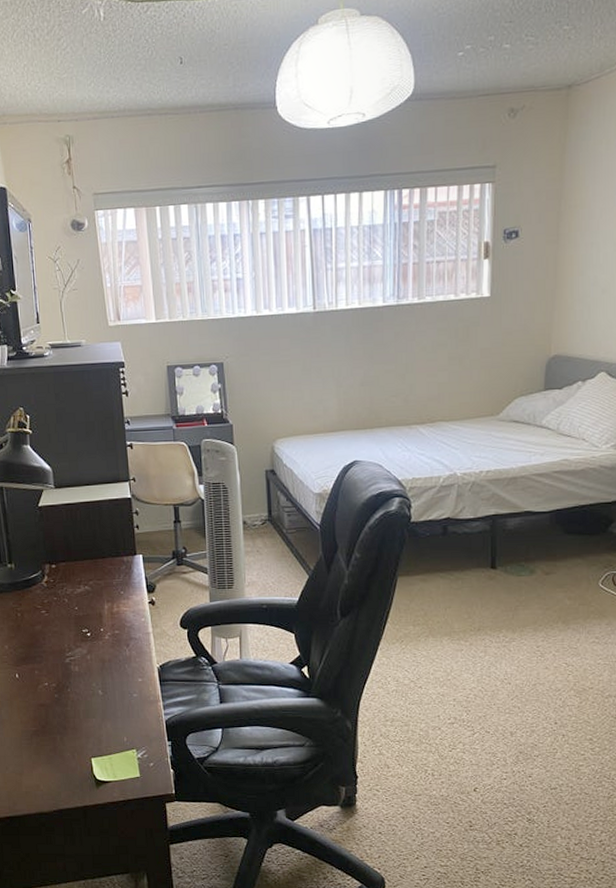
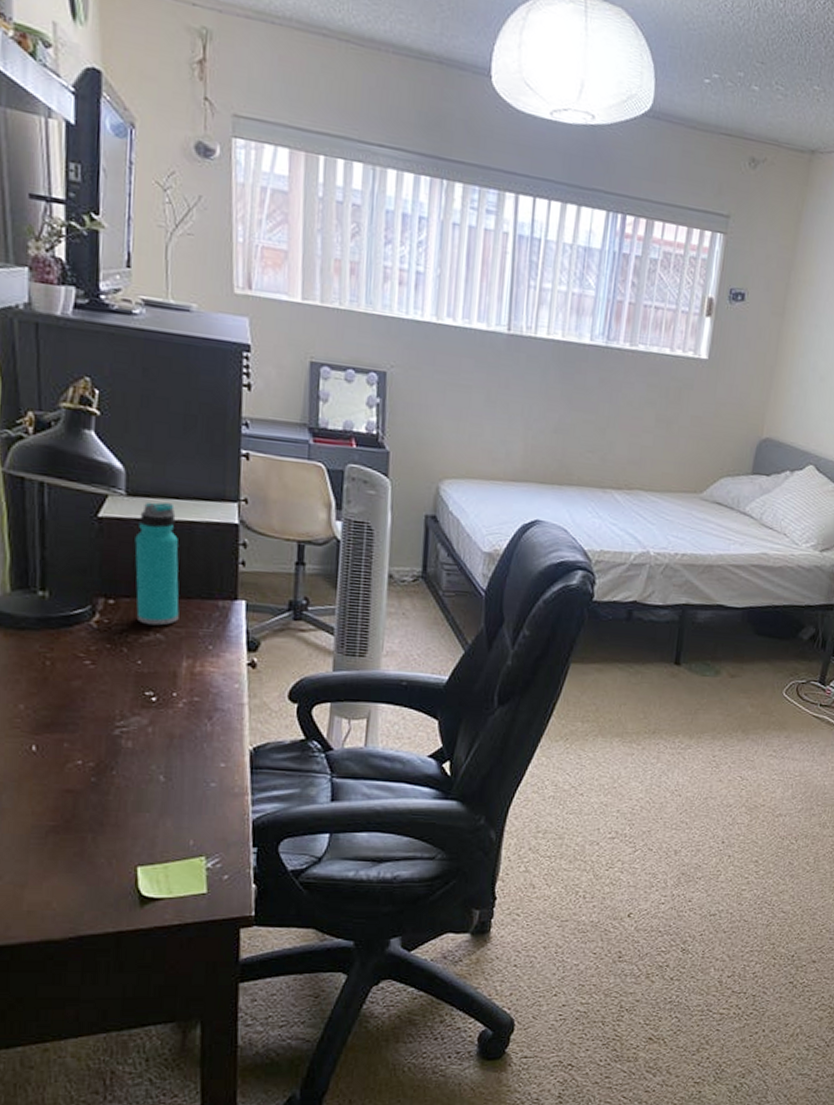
water bottle: none [64,488,99,581] -> present [135,502,179,626]

